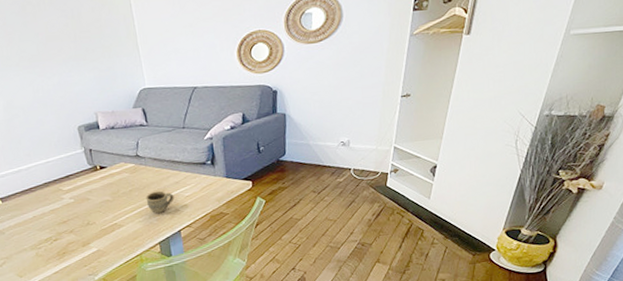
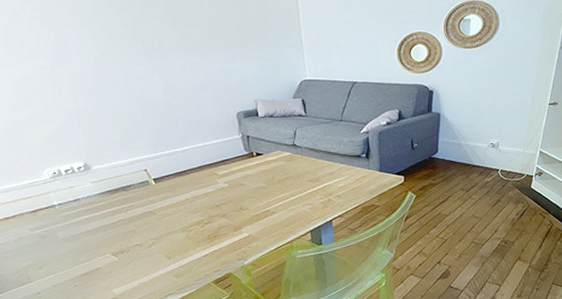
cup: present [146,190,174,214] -> none [300,180,328,203]

